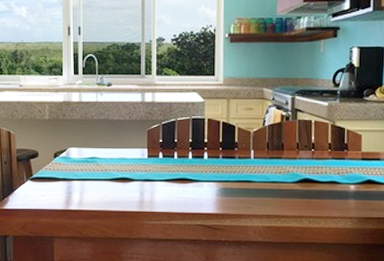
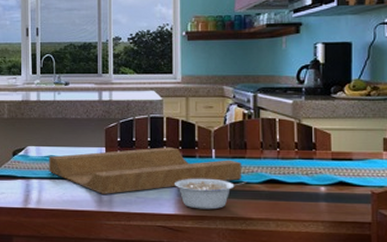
cutting board: none [91,148,278,195] -> present [49,147,241,194]
legume: none [214,178,284,208] -> present [175,178,248,210]

